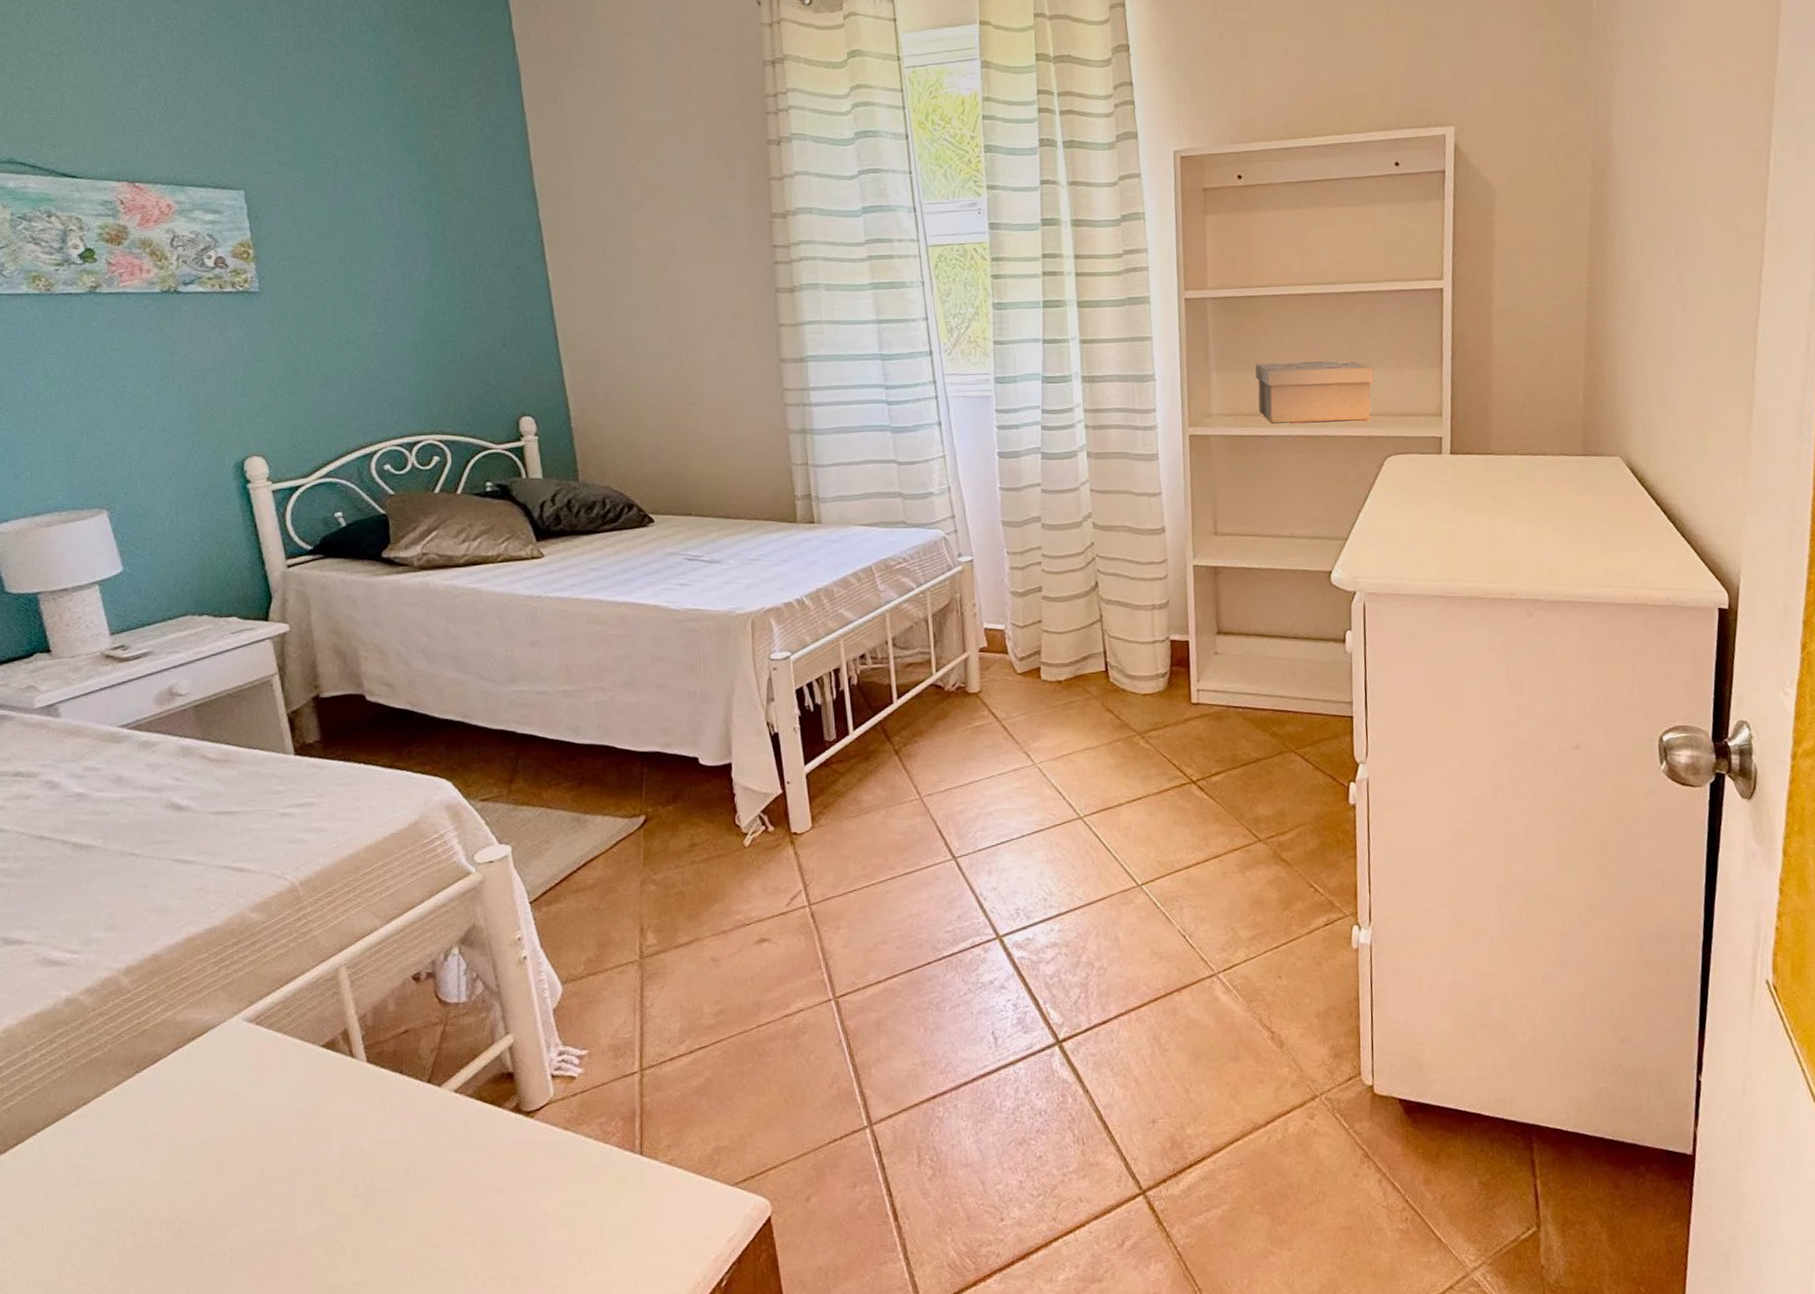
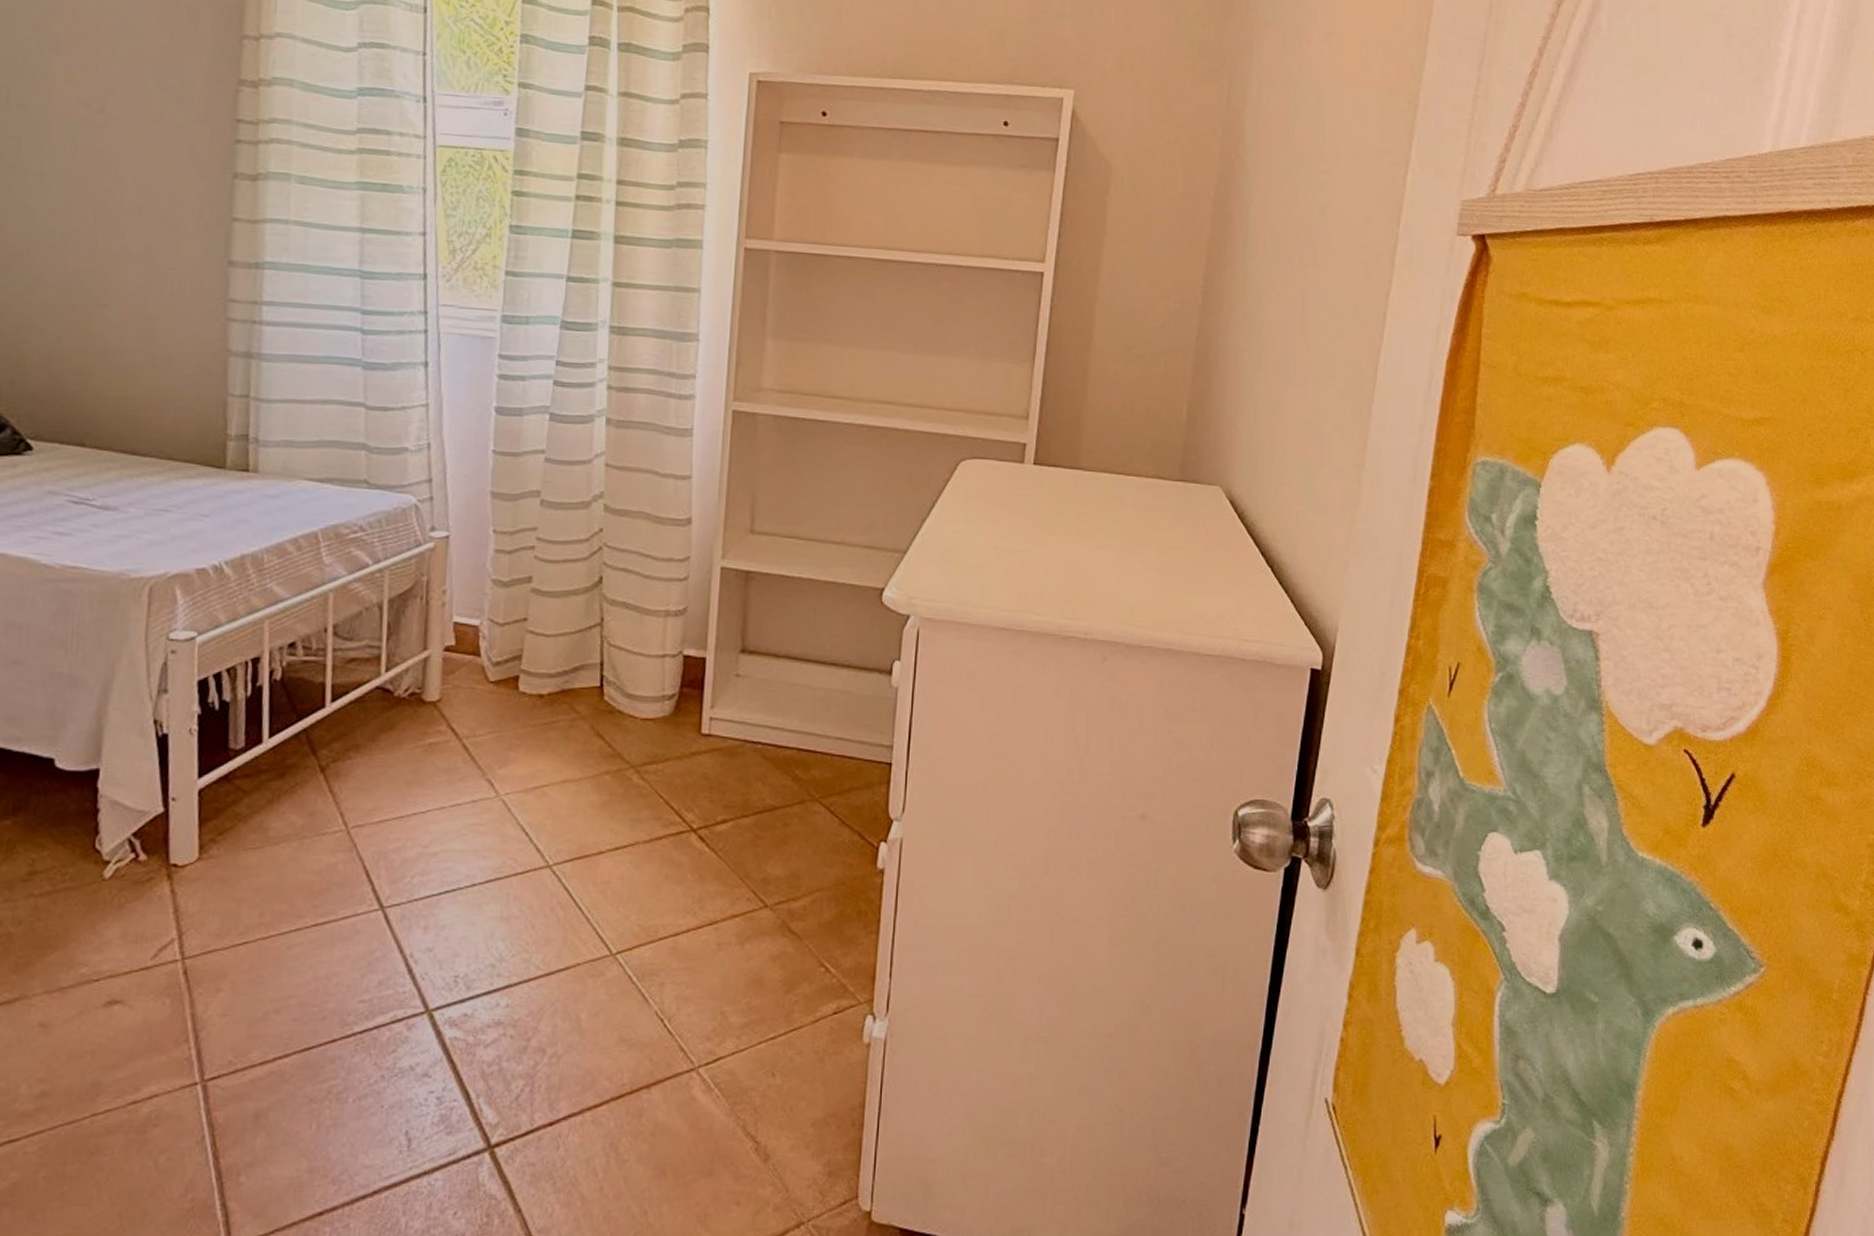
decorative box: present [1255,361,1374,424] -> none [818,334,956,415]

